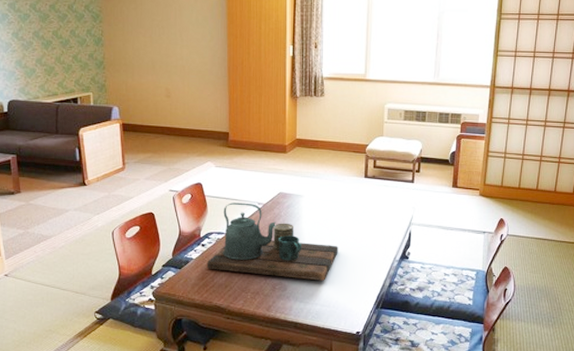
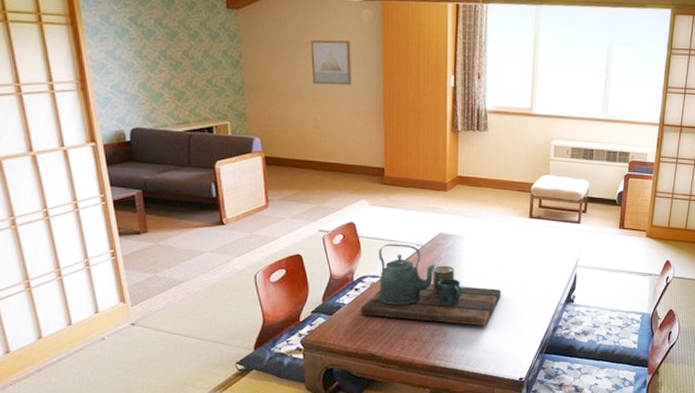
wall art: none [163,17,200,58] -> present [311,39,352,86]

